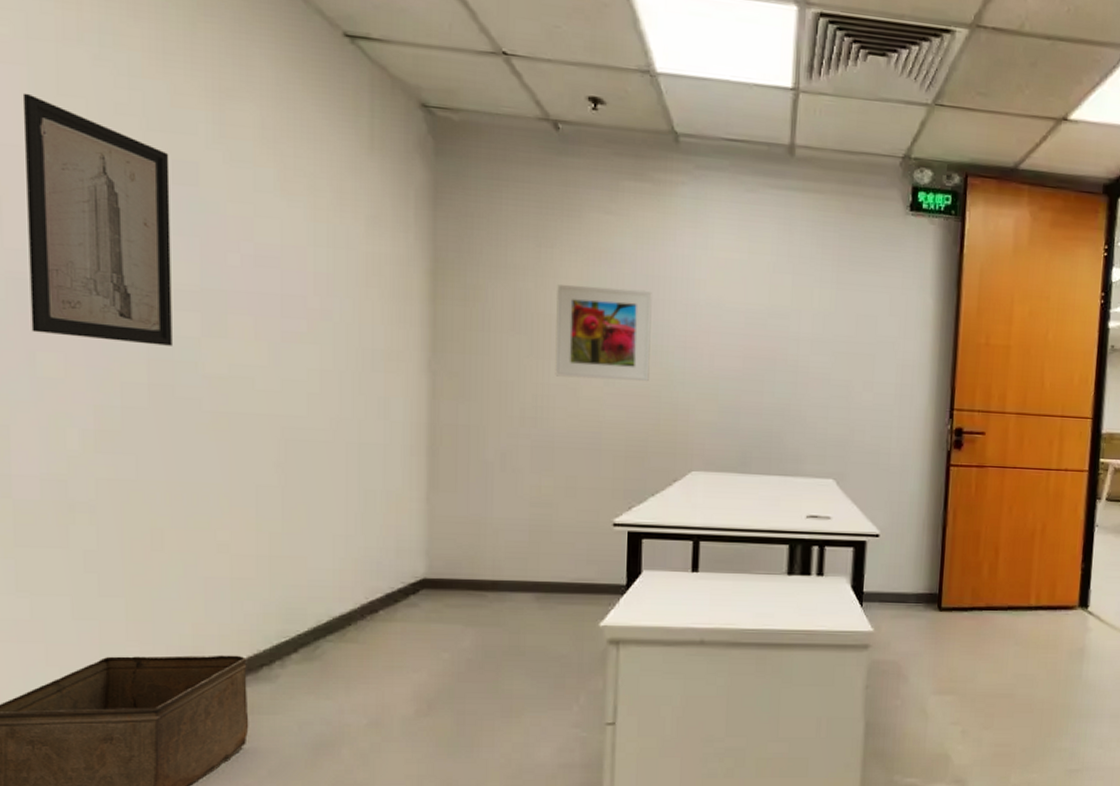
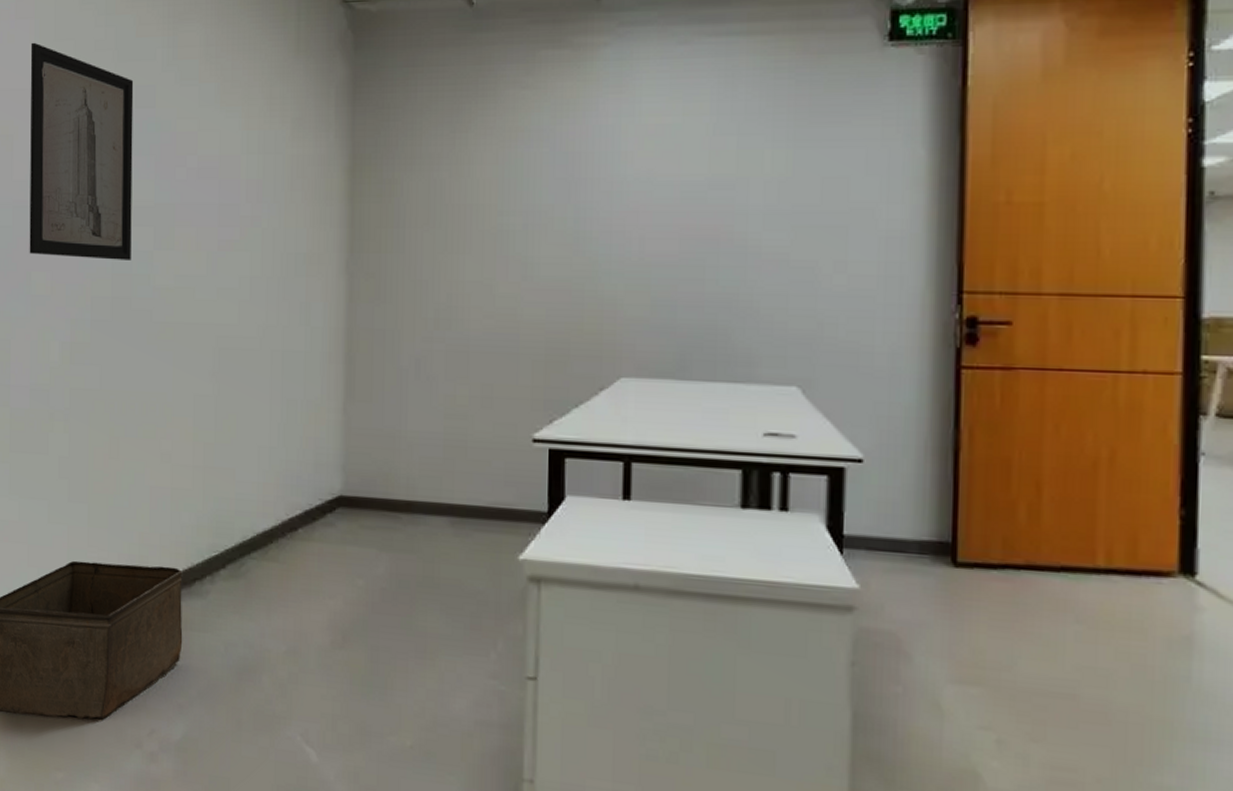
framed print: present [555,284,652,382] -> none [470,169,573,274]

